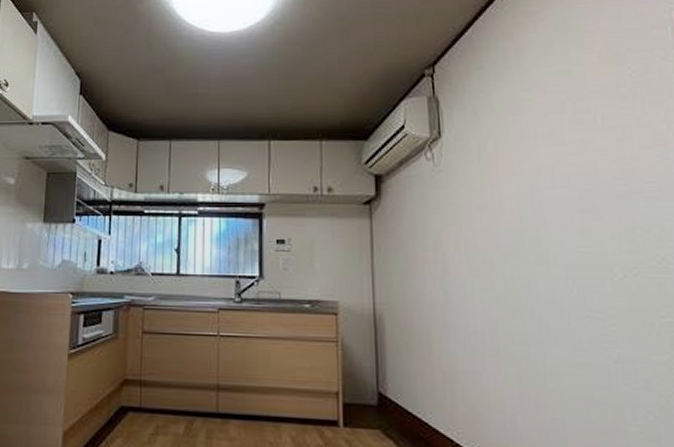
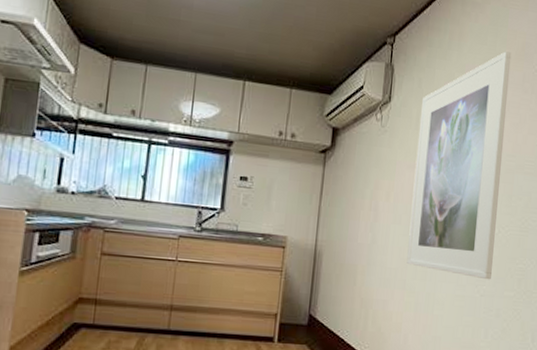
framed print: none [481,57,626,341] -> present [406,51,512,280]

